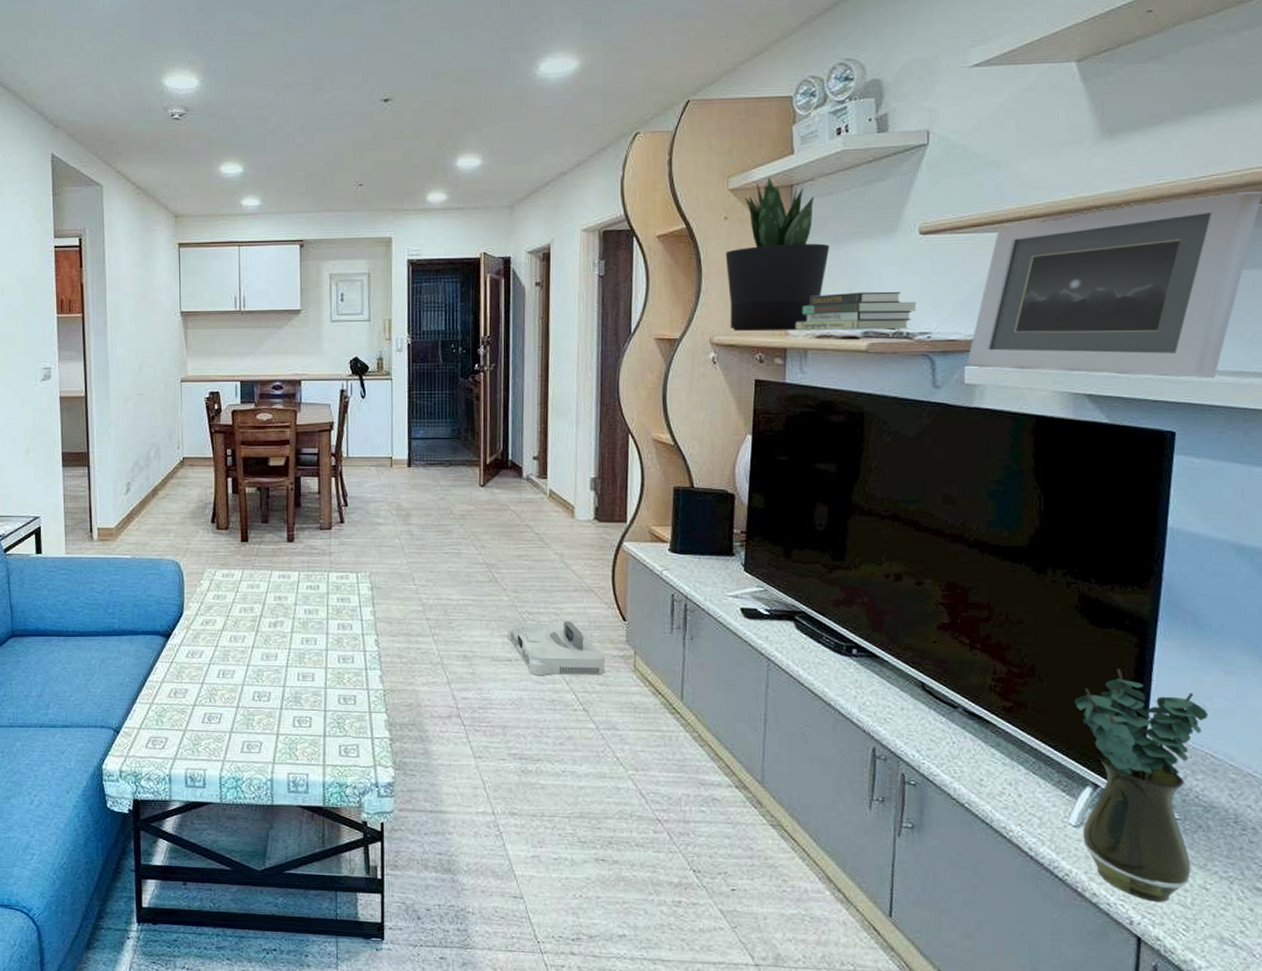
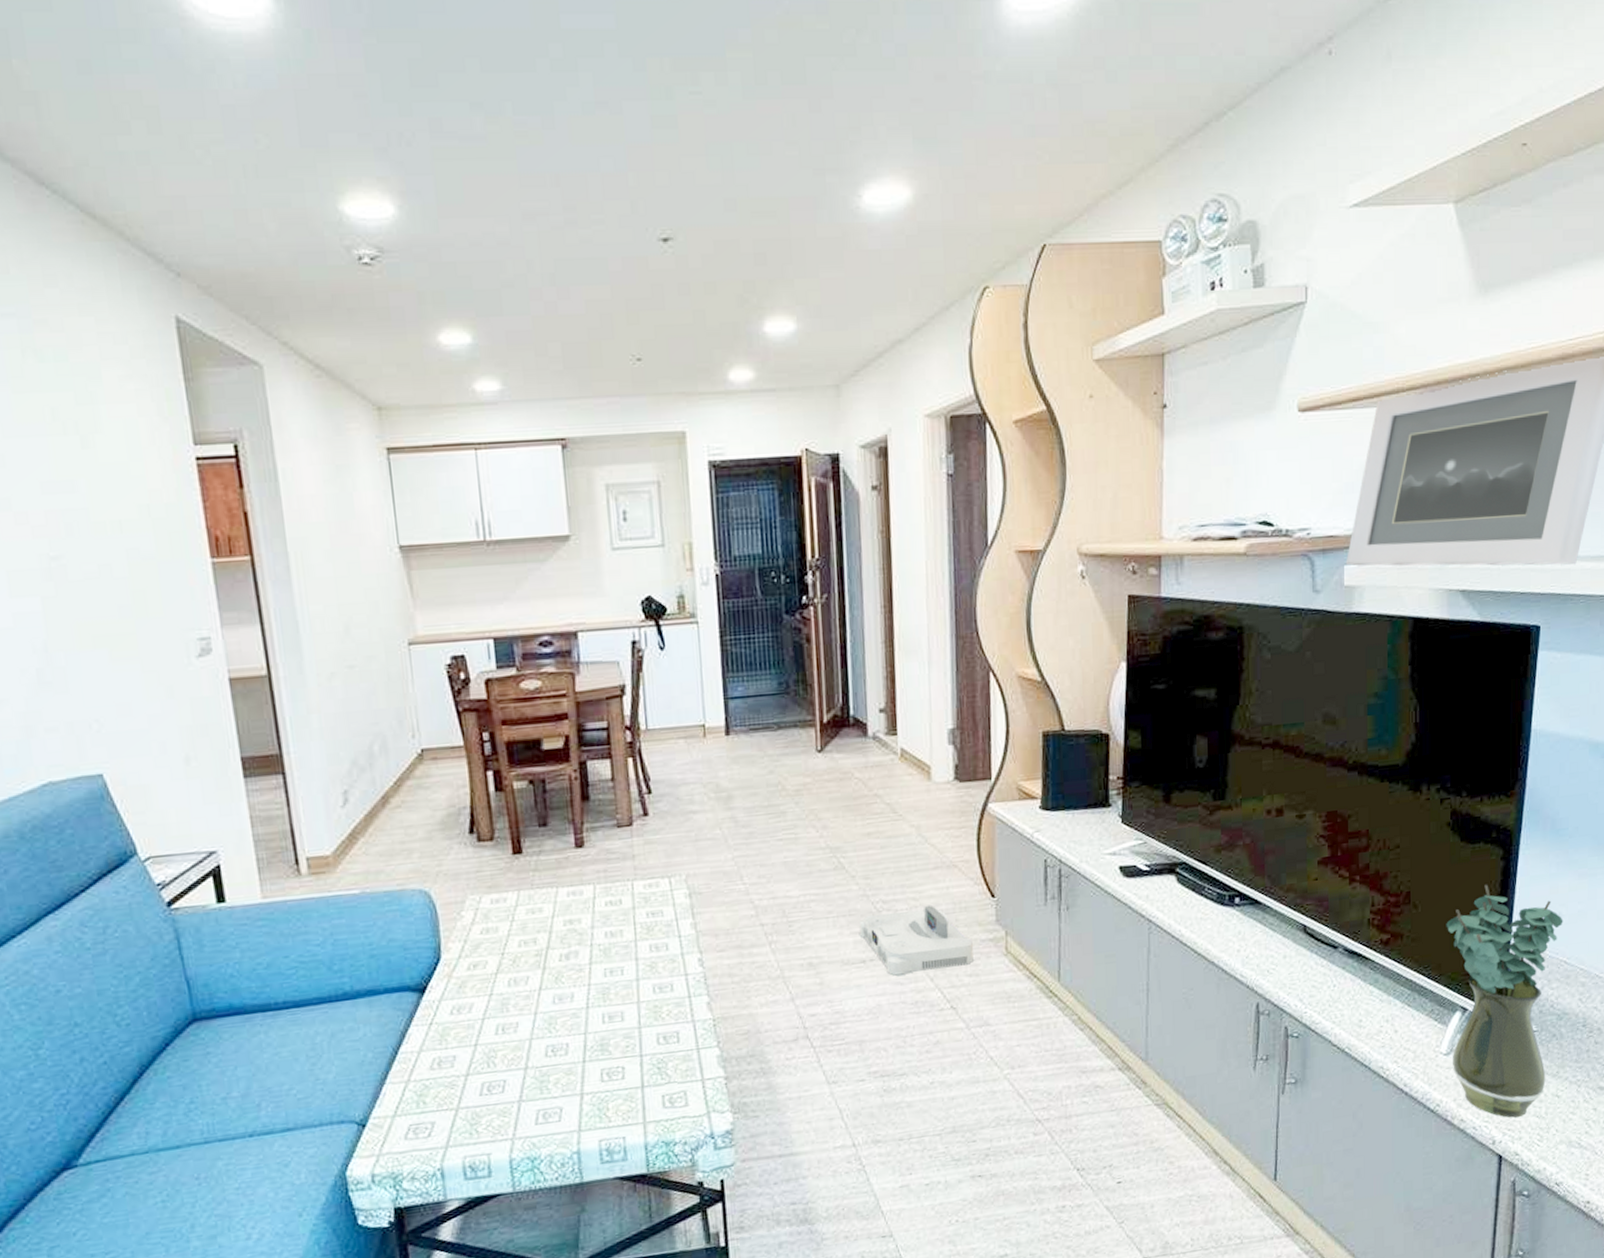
planter: present [725,178,830,332] -> none [1091,344,1206,537]
books: present [796,291,917,331] -> none [1170,481,1296,534]

